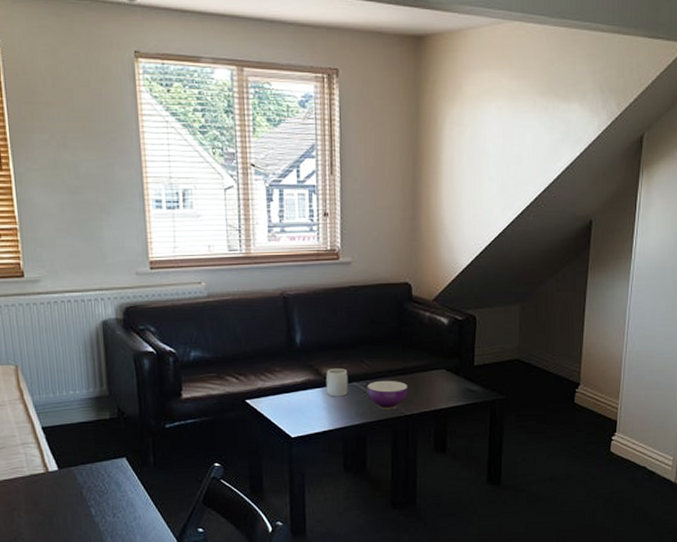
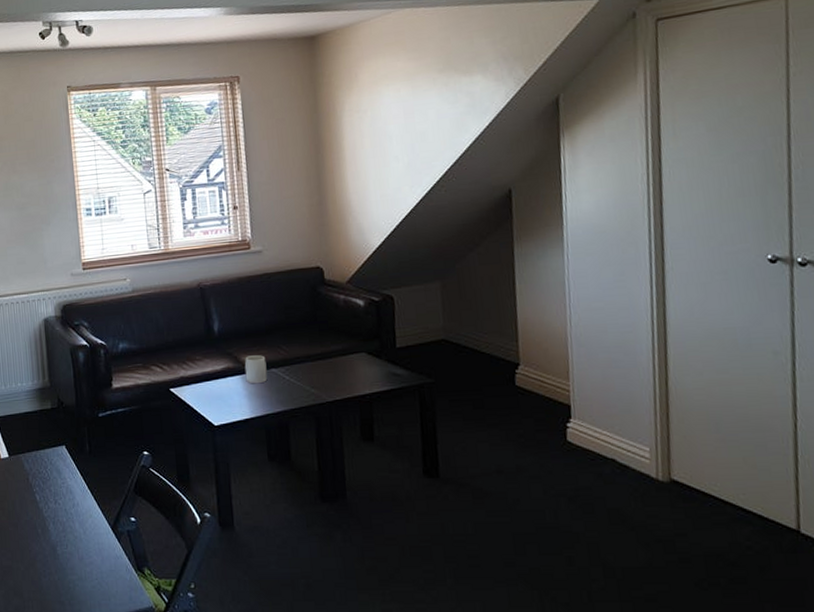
bowl: present [367,380,408,411] -> none [285,365,329,397]

